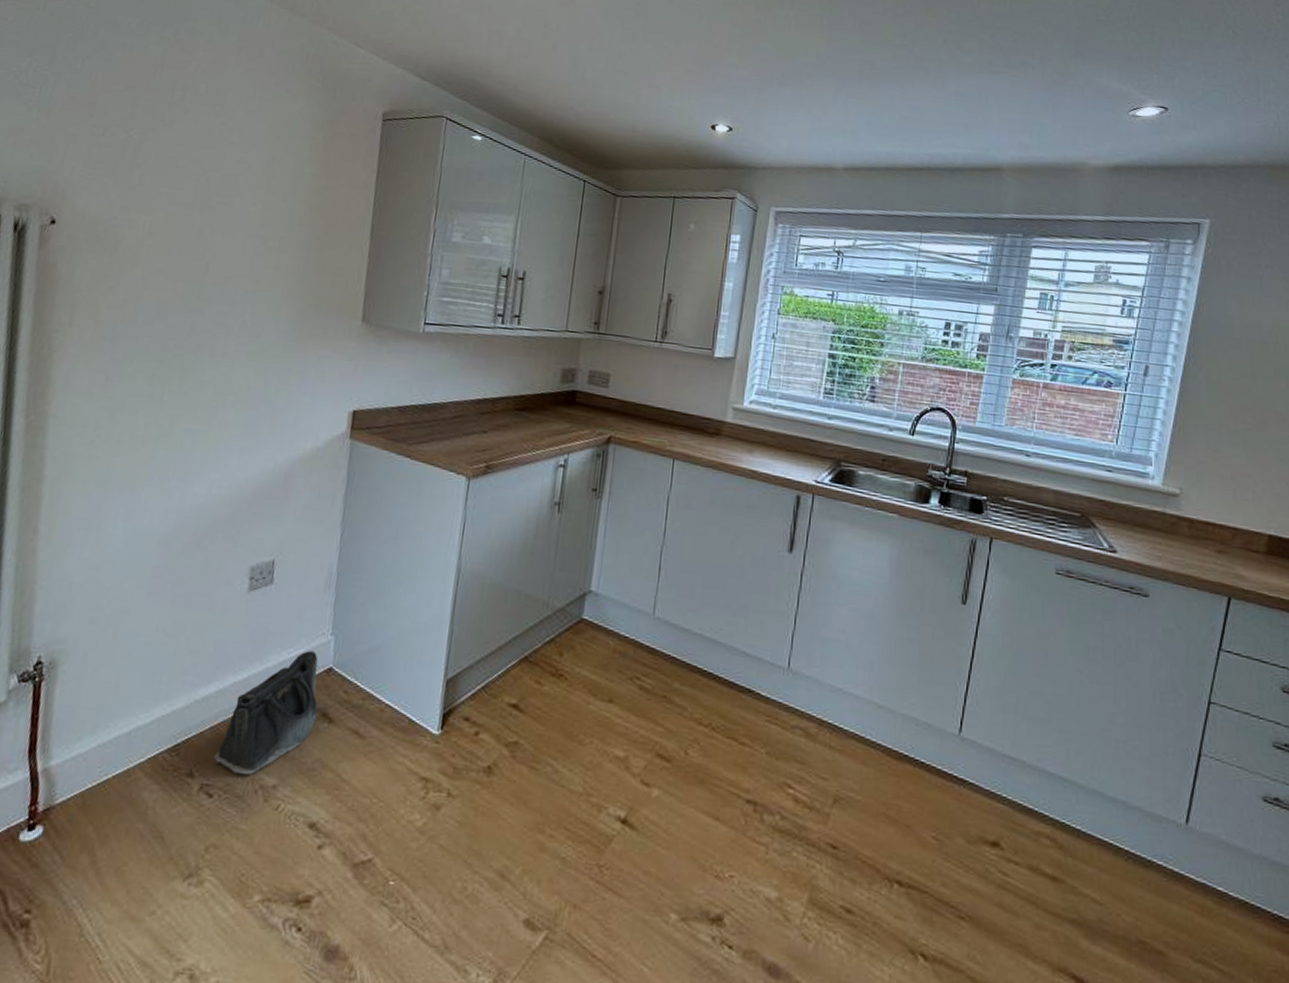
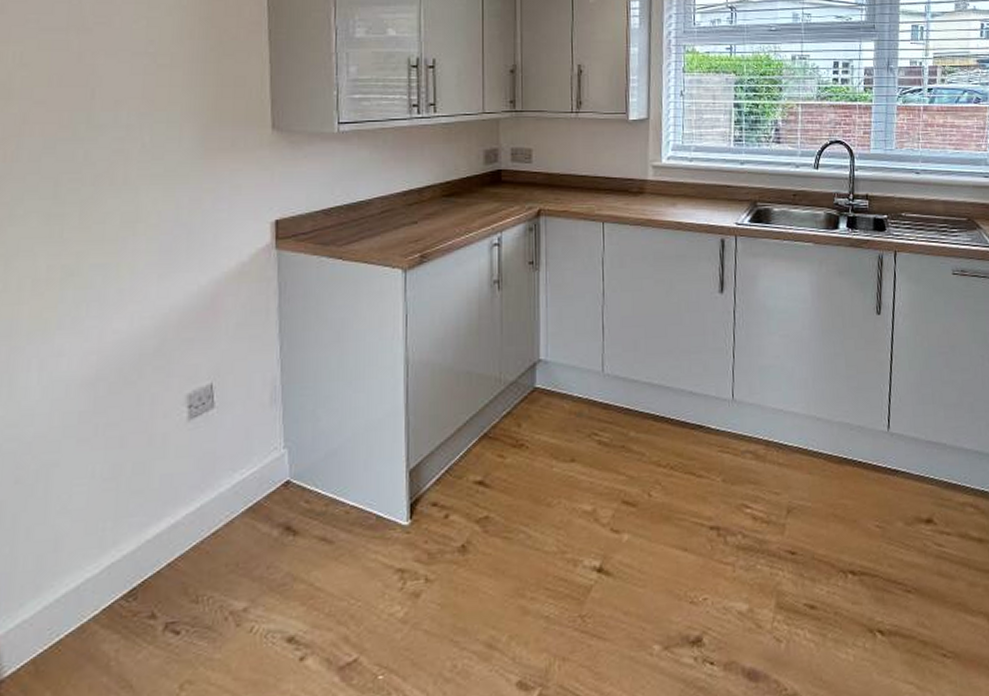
saddlebag: present [214,650,319,776] -> none [176,467,280,605]

